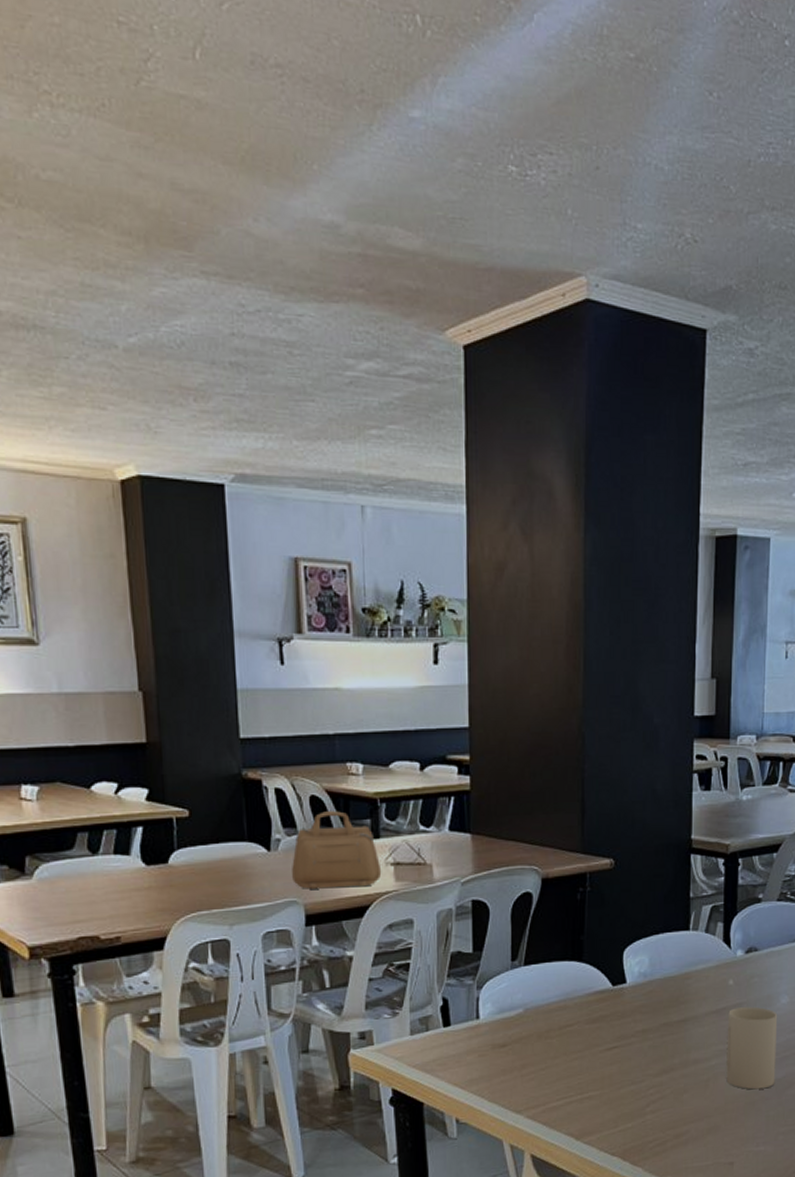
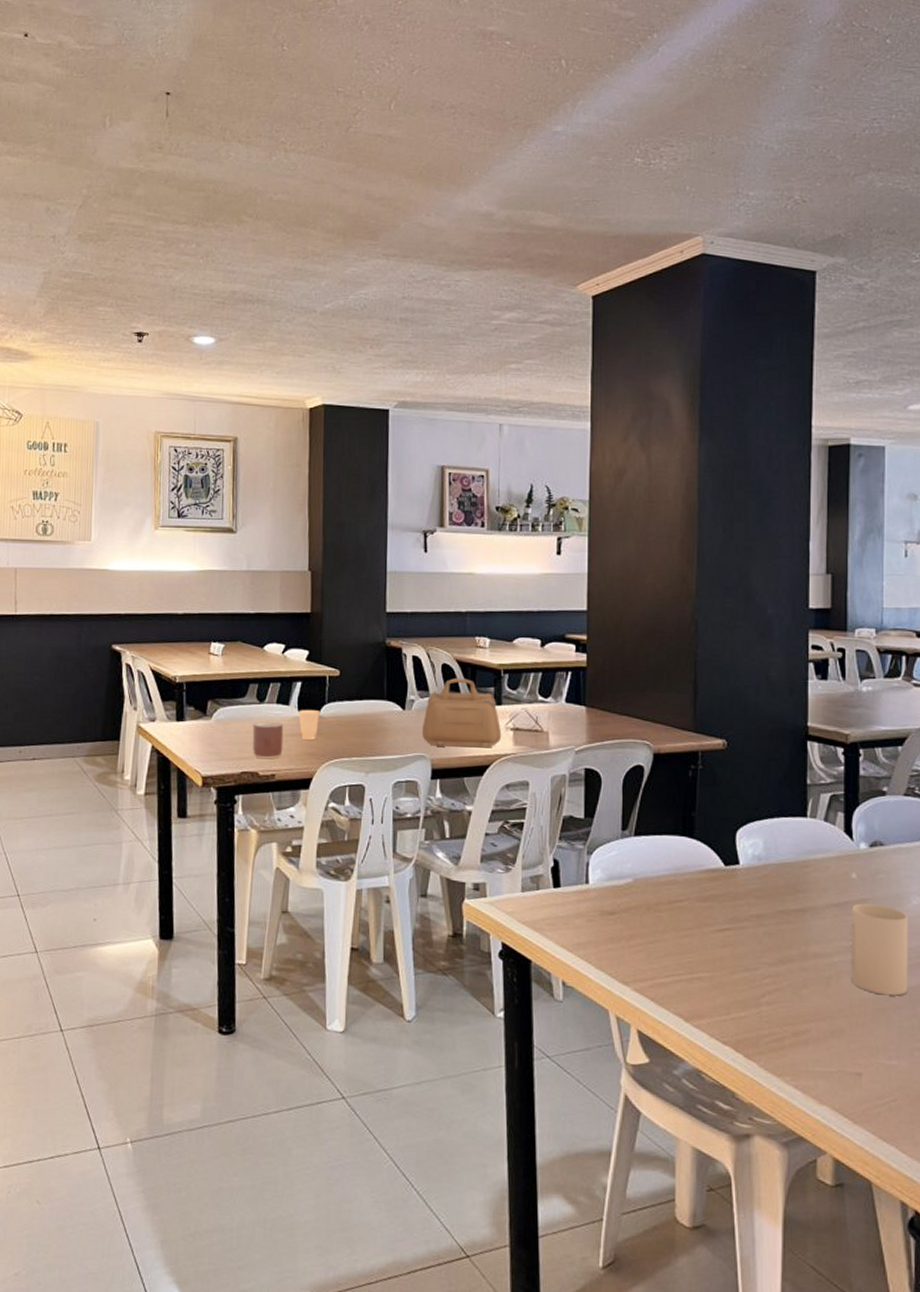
mug: none [86,876,128,921] -> present [252,722,284,760]
cup: none [142,858,170,894] -> present [298,709,321,740]

